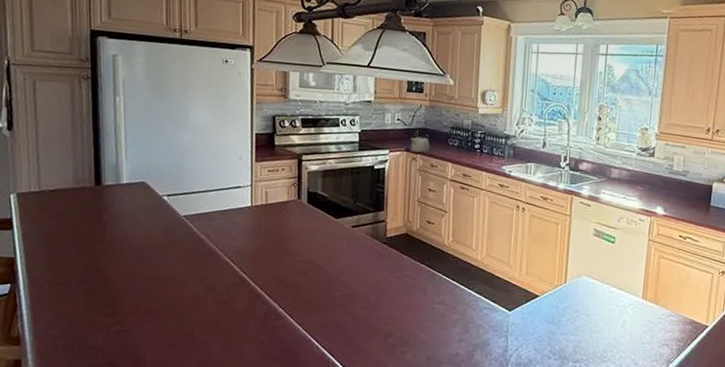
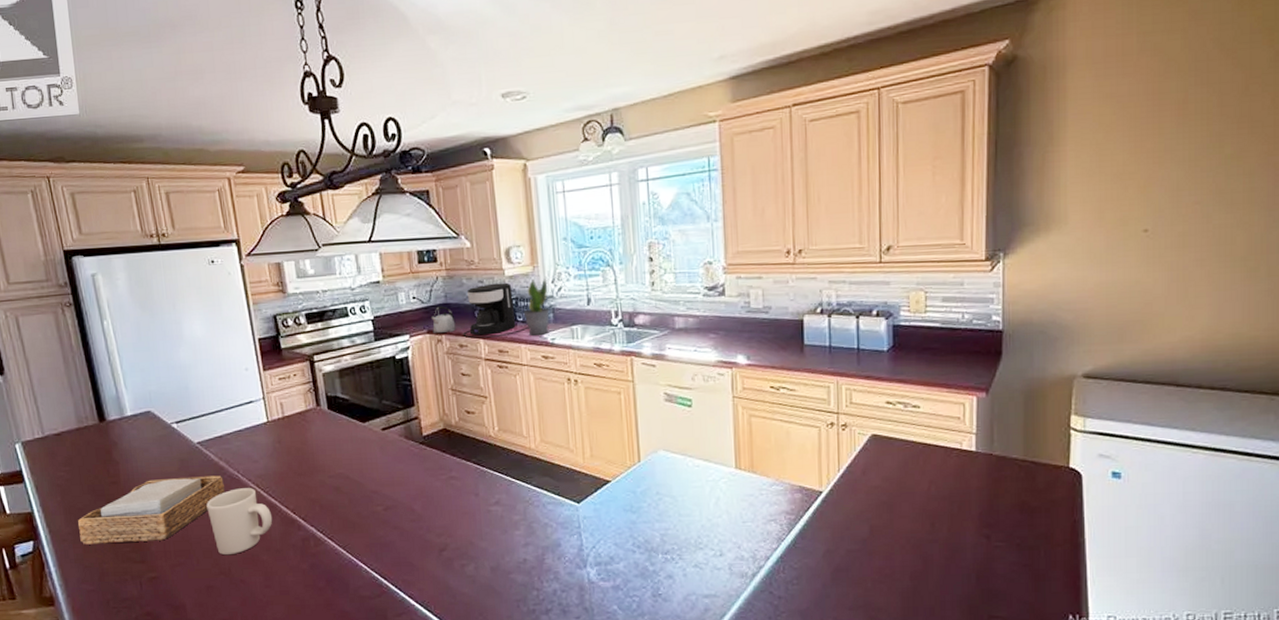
napkin holder: none [56,243,202,299] -> present [78,475,225,545]
mug: none [182,261,241,319] -> present [206,488,273,556]
coffee maker: none [435,118,492,163] -> present [463,282,529,339]
potted plant: none [488,120,513,168] -> present [523,279,550,336]

